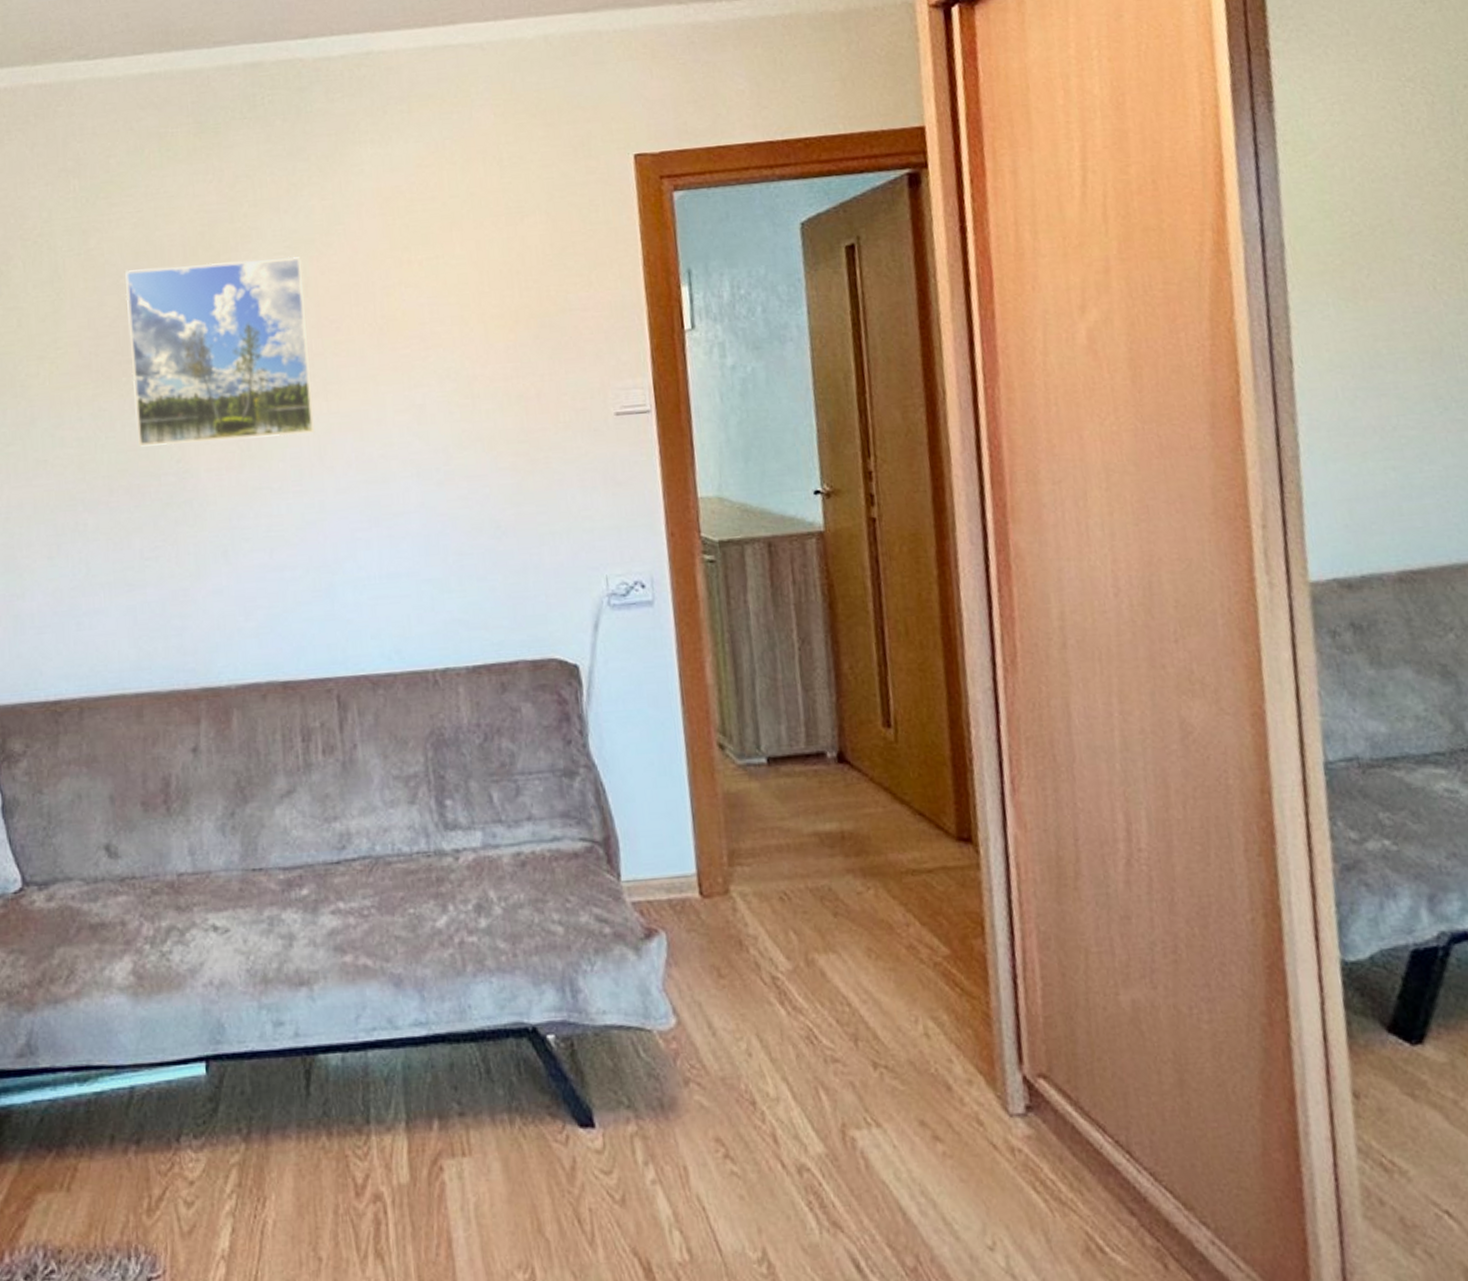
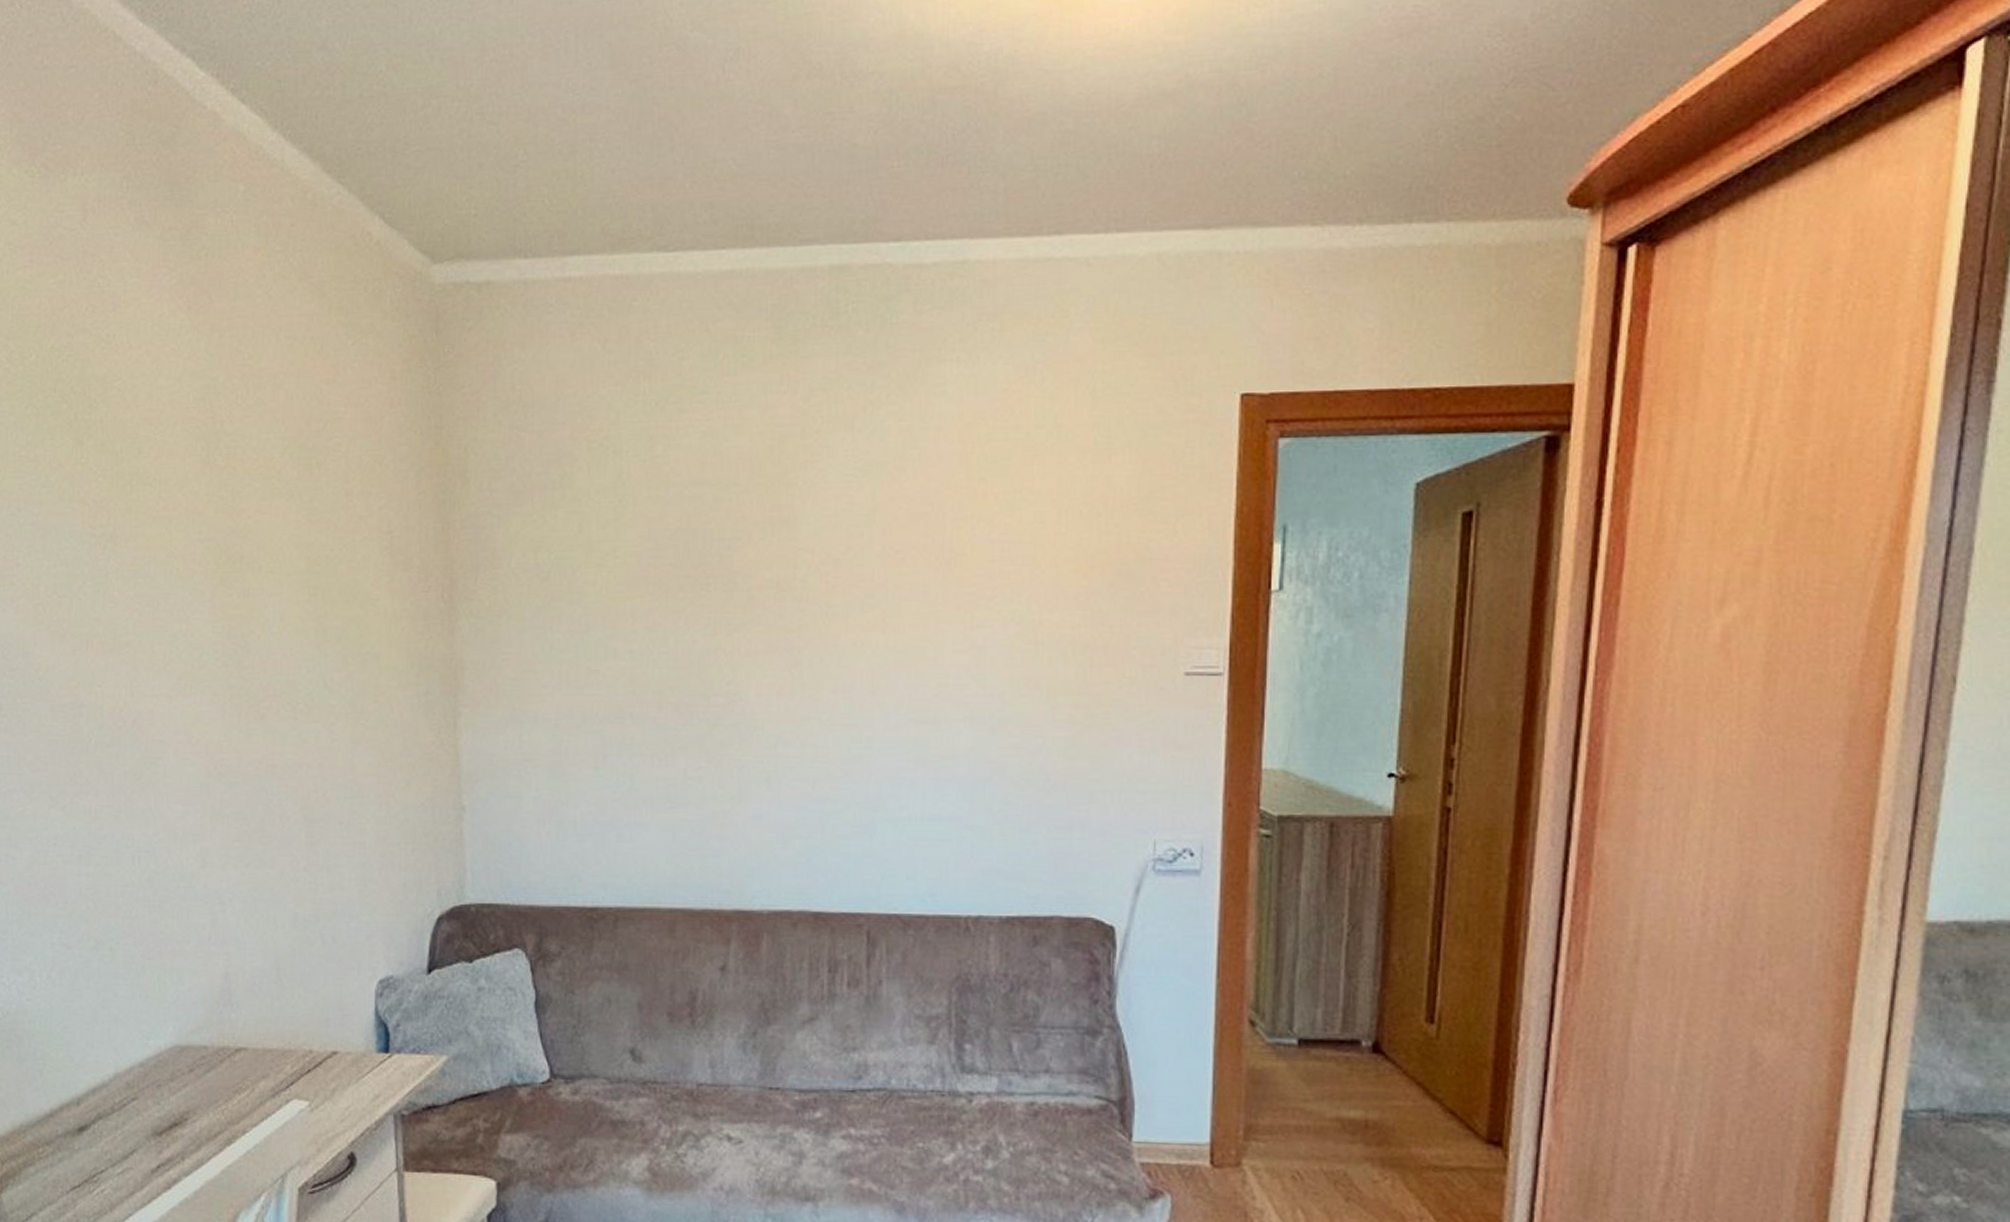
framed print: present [125,256,314,447] -> none [688,479,872,667]

